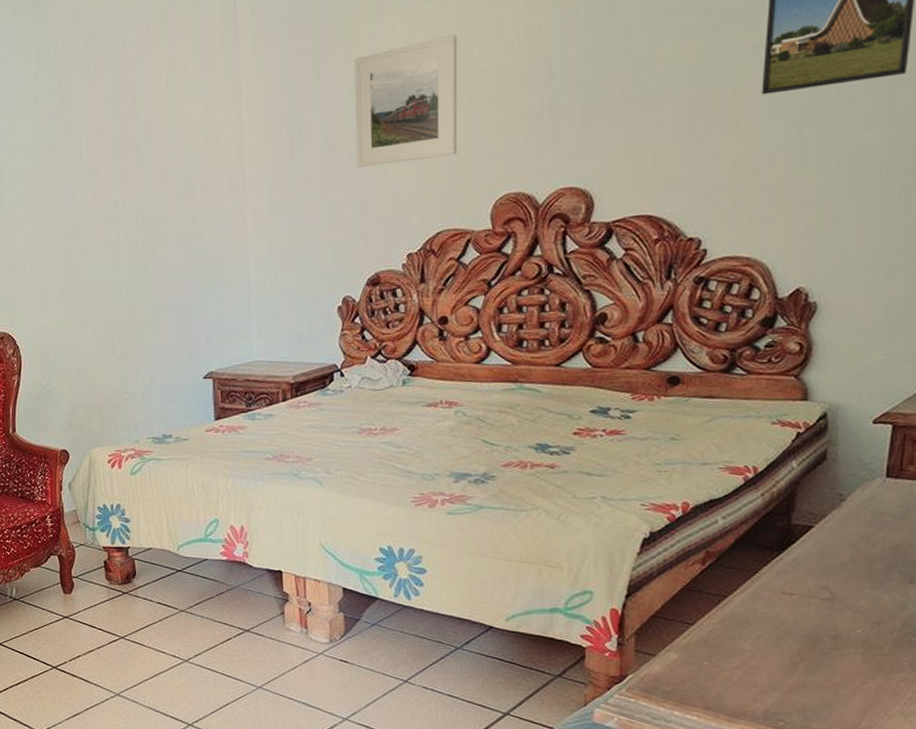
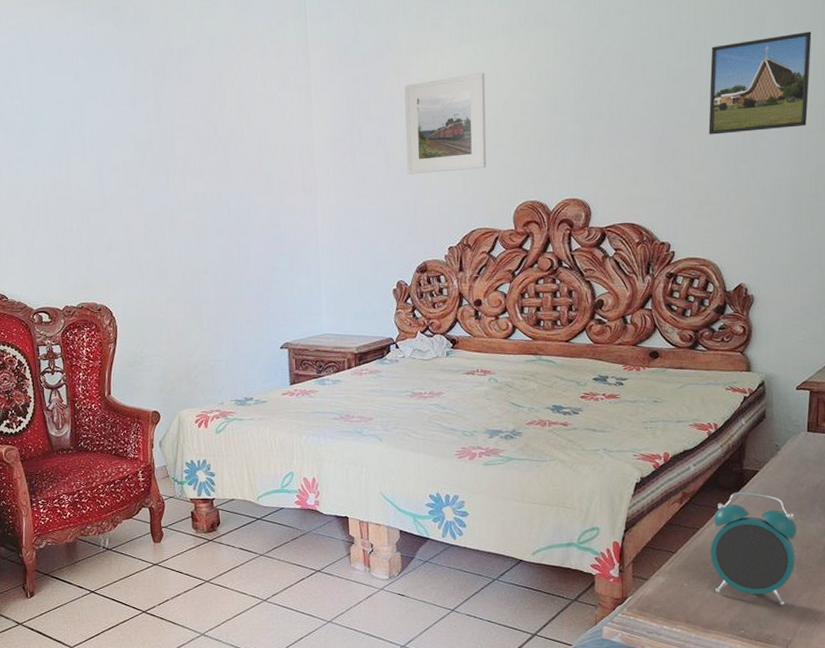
alarm clock: none [740,552,865,695] -> present [710,492,797,606]

